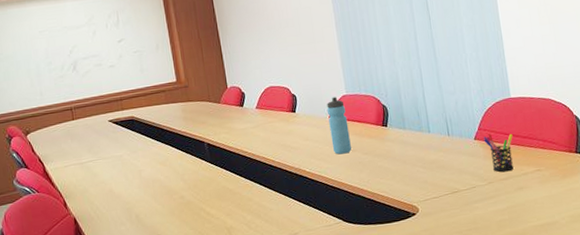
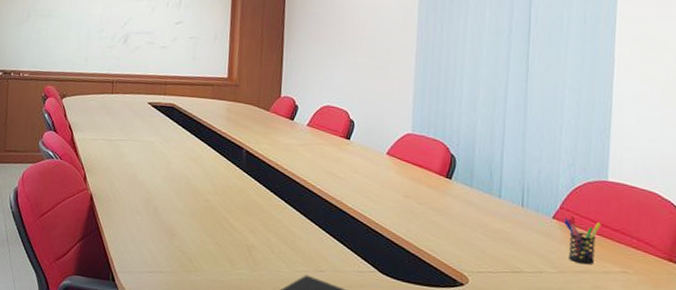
water bottle: present [326,97,352,155] -> none [383,133,408,198]

